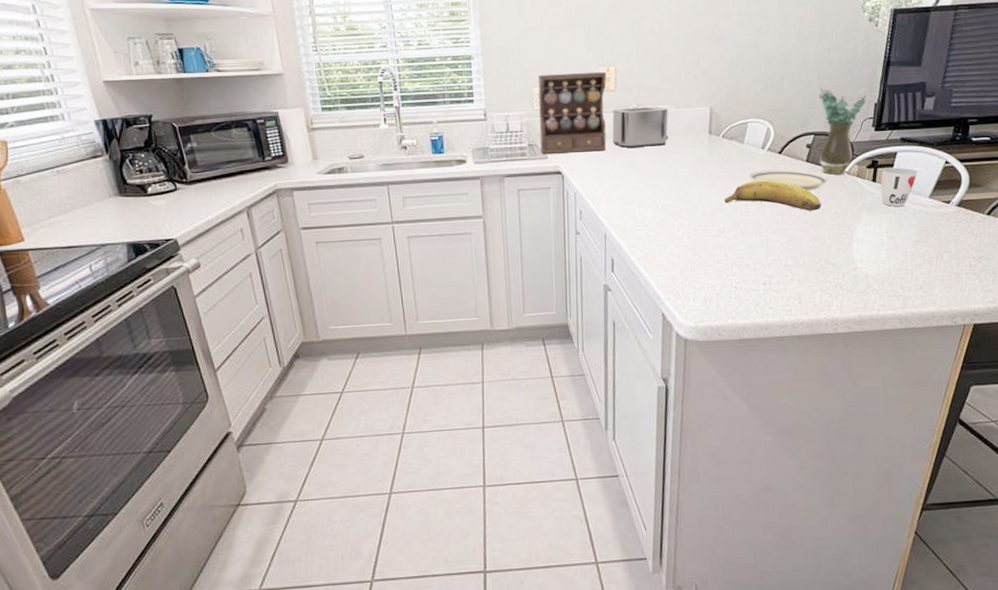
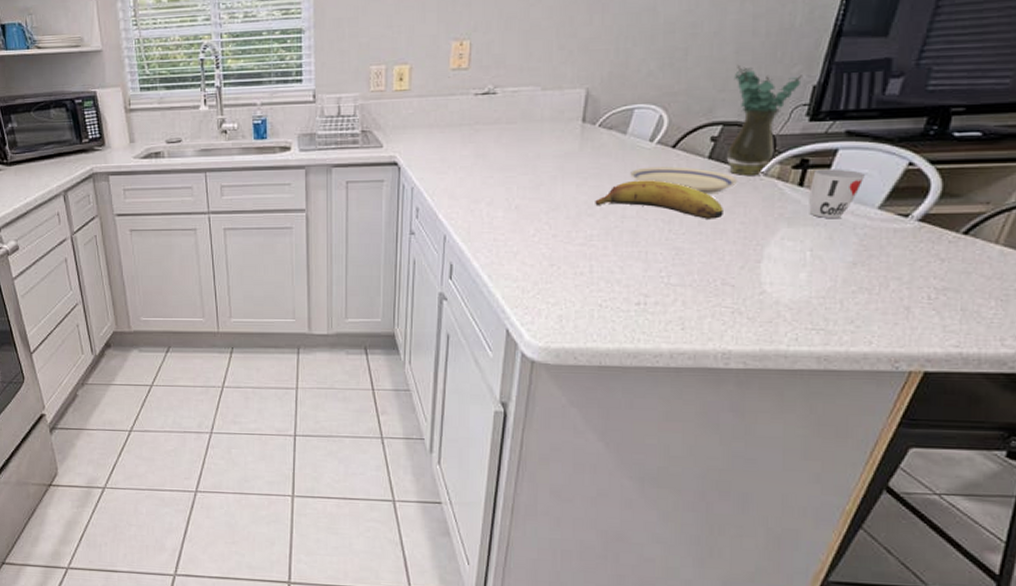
spice rack: present [538,71,607,154] -> none [375,46,460,142]
toaster: present [612,106,669,149] -> none [461,88,532,138]

